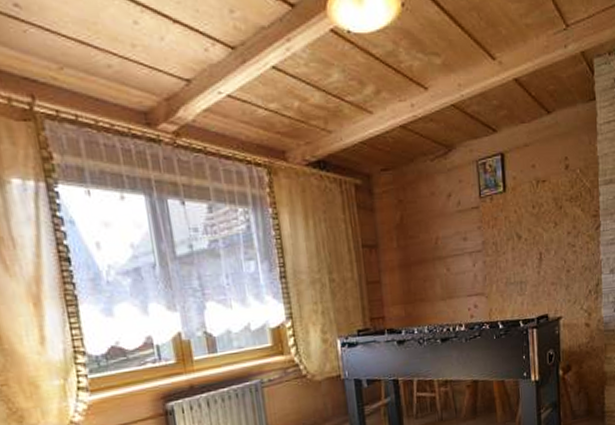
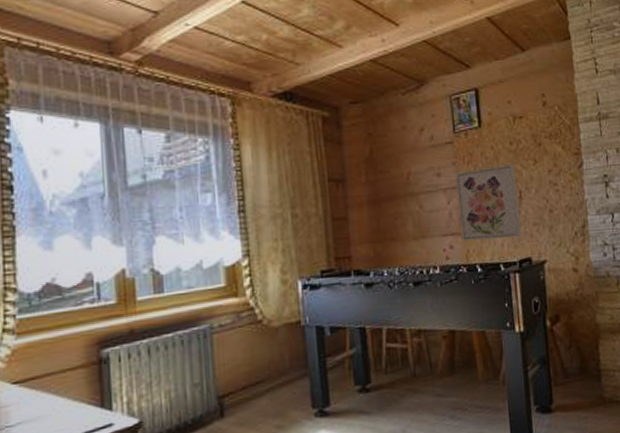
wall art: none [481,227,541,300] -> present [456,164,522,241]

